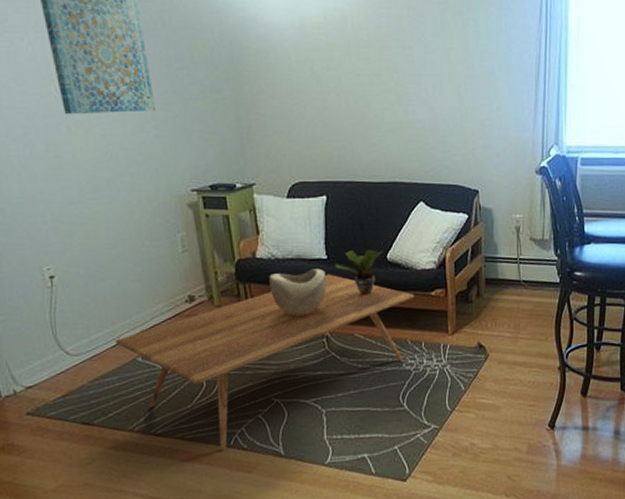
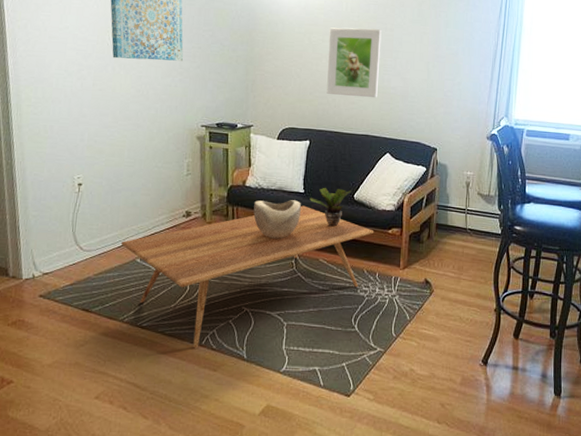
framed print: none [334,49,402,137] -> present [326,27,382,98]

